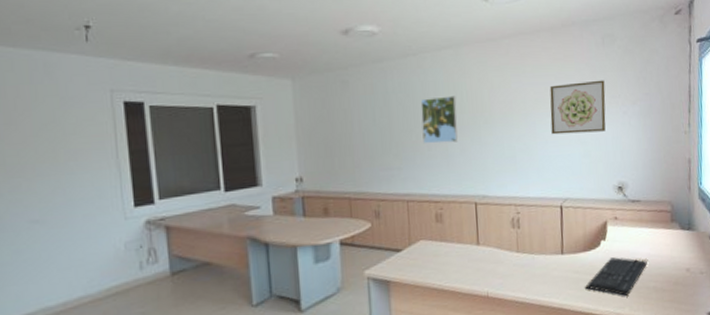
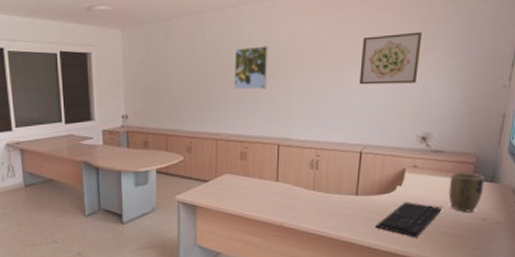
plant pot: none [650,221,683,264] -> present [448,173,485,212]

